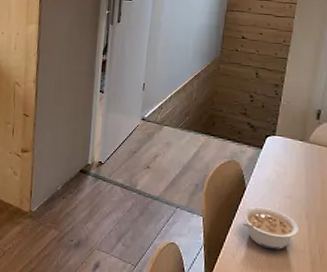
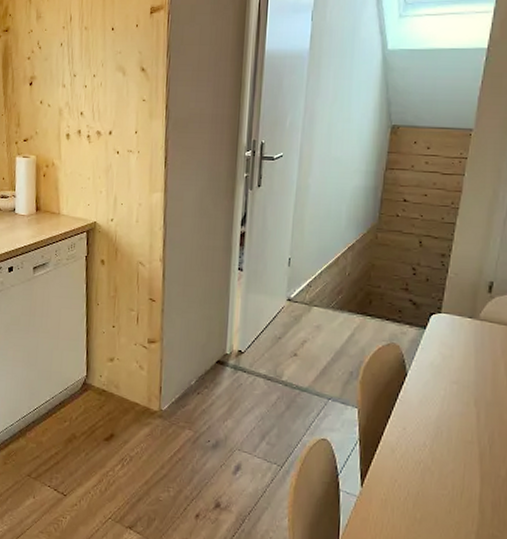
legume: present [242,206,300,250] -> none [403,394,467,442]

